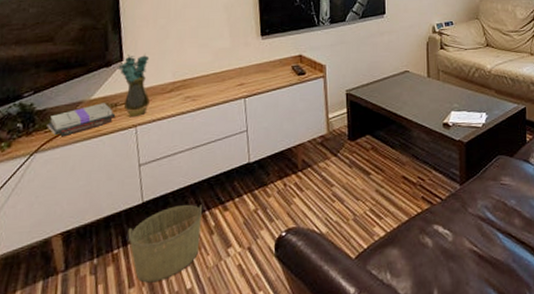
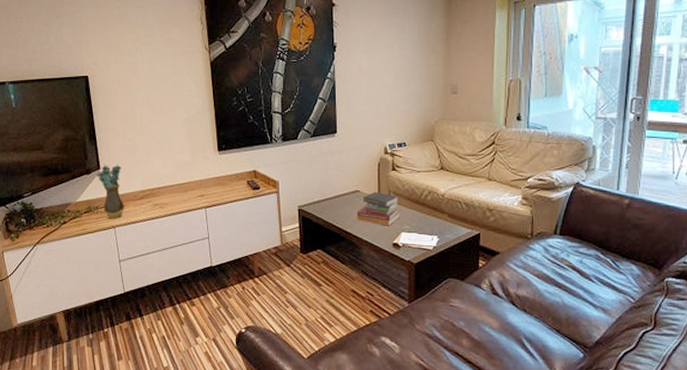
books: present [47,103,116,137] -> none [44,205,98,233]
basket: present [128,204,203,283] -> none [114,297,174,358]
books: none [406,71,449,106] -> present [356,192,400,226]

